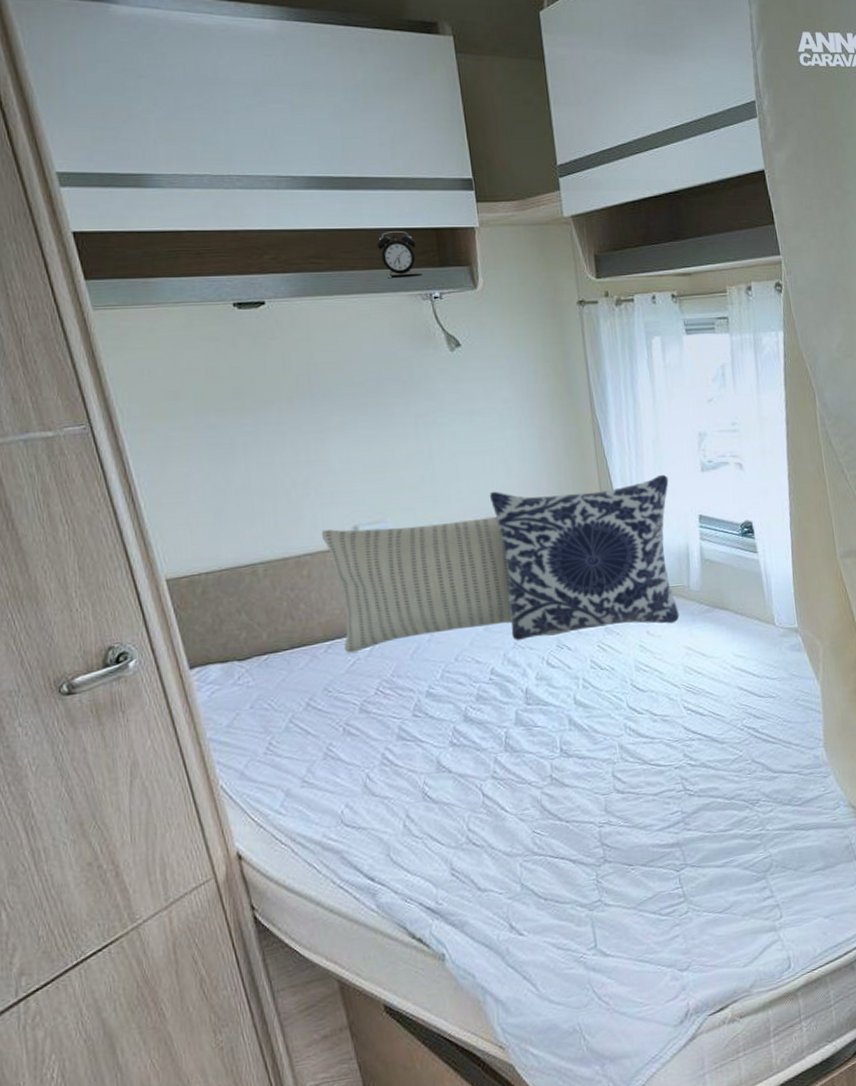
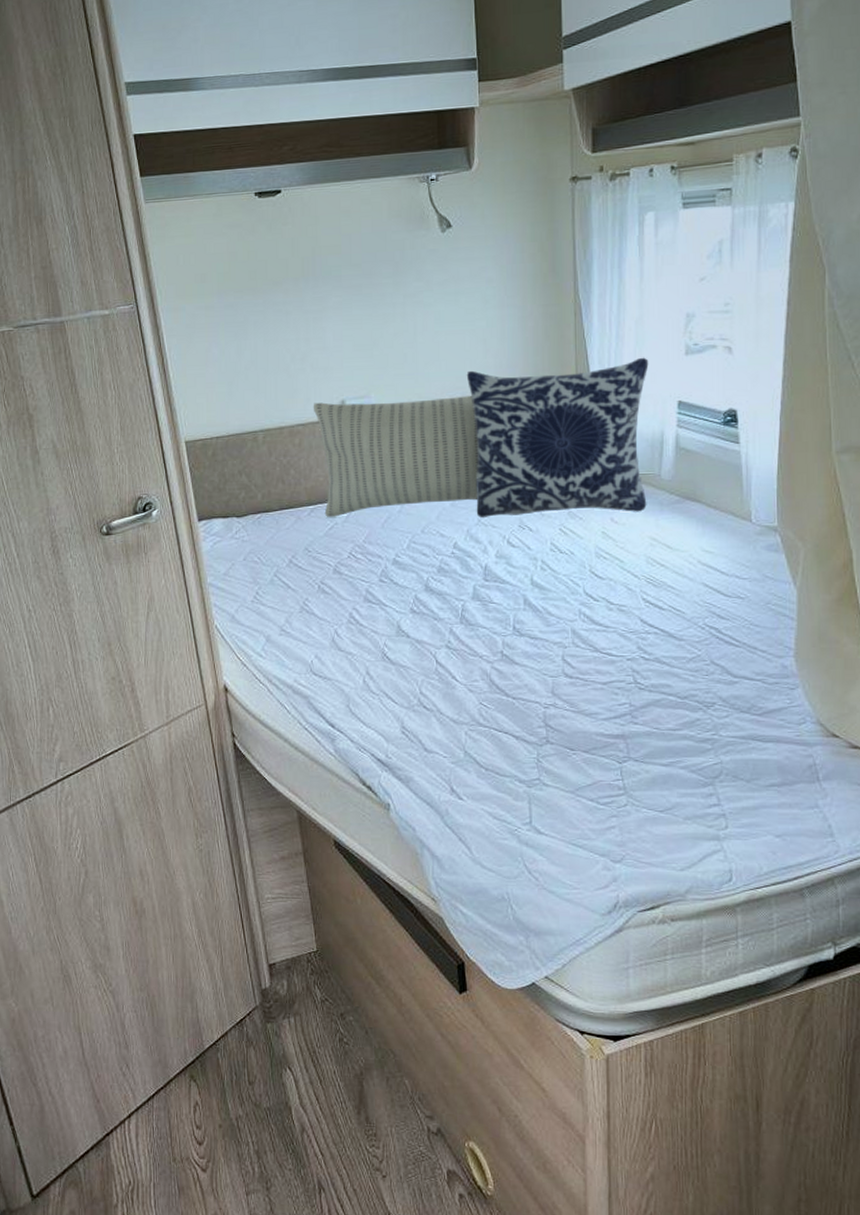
alarm clock: present [377,231,423,279] -> none [382,116,422,163]

